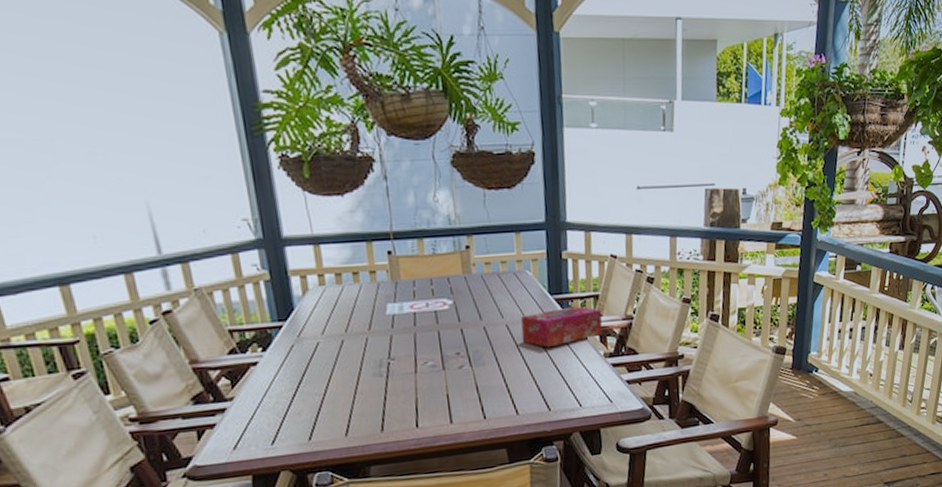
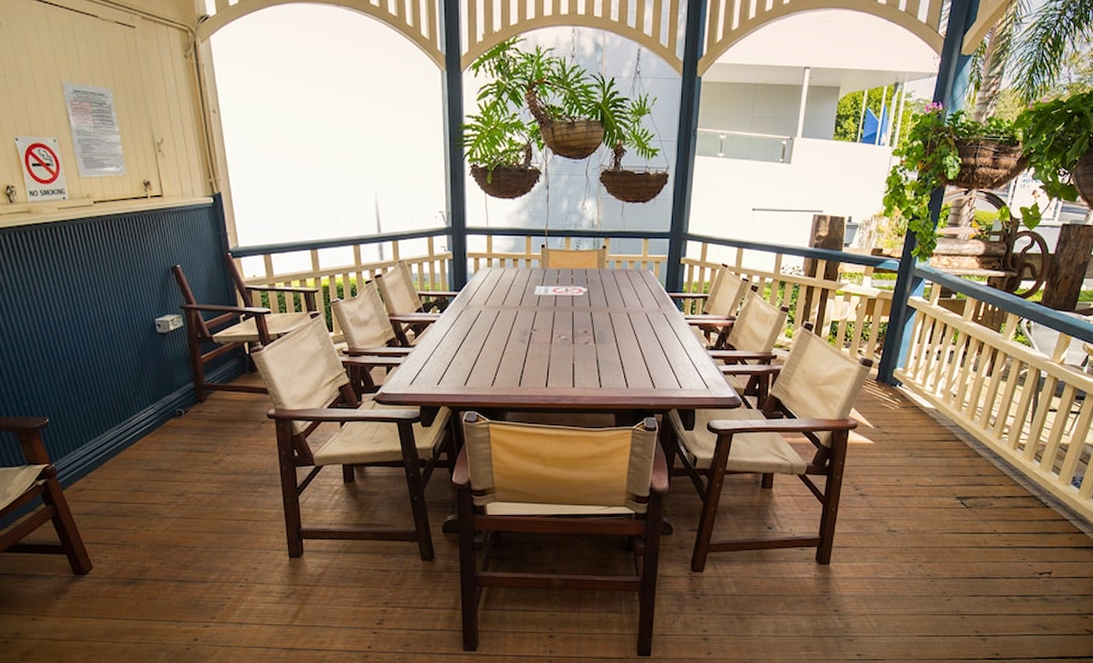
tissue box: present [521,306,603,348] -> none [639,304,709,336]

